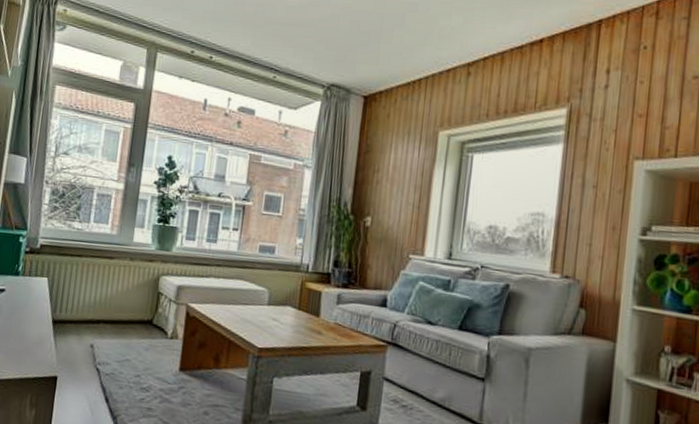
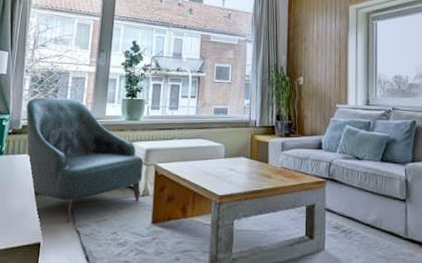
armchair: none [45,214,174,359] -> present [26,97,144,223]

